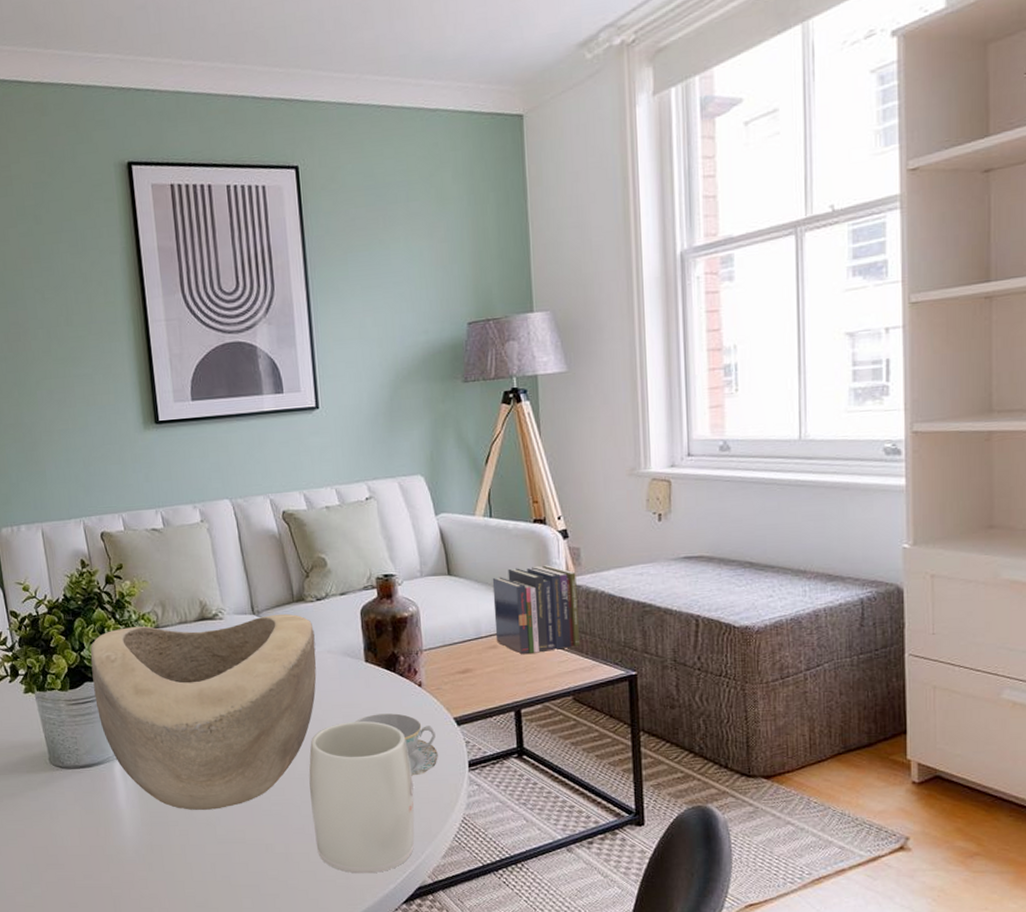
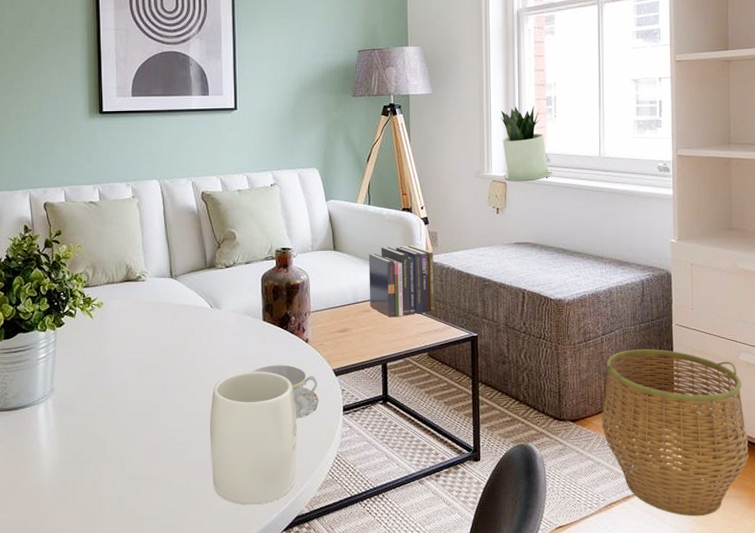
decorative bowl: present [90,613,317,810] -> none [25,278,222,449]
planter: none [660,378,735,479] -> present [500,106,553,182]
basket: none [805,686,1014,894] -> present [601,349,749,516]

